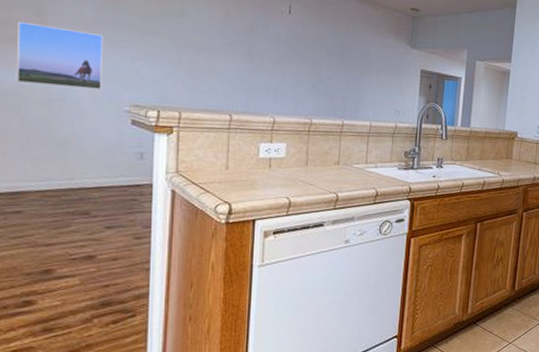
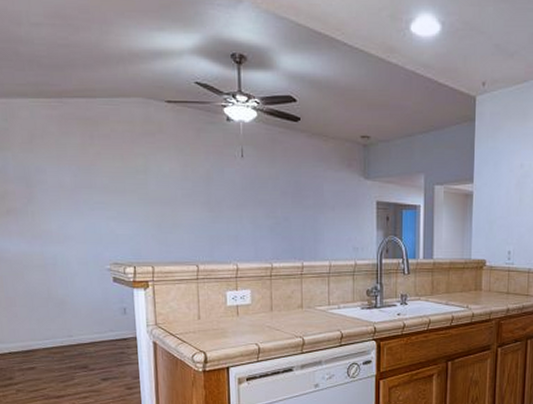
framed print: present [16,21,104,90] -> none [13,193,86,251]

